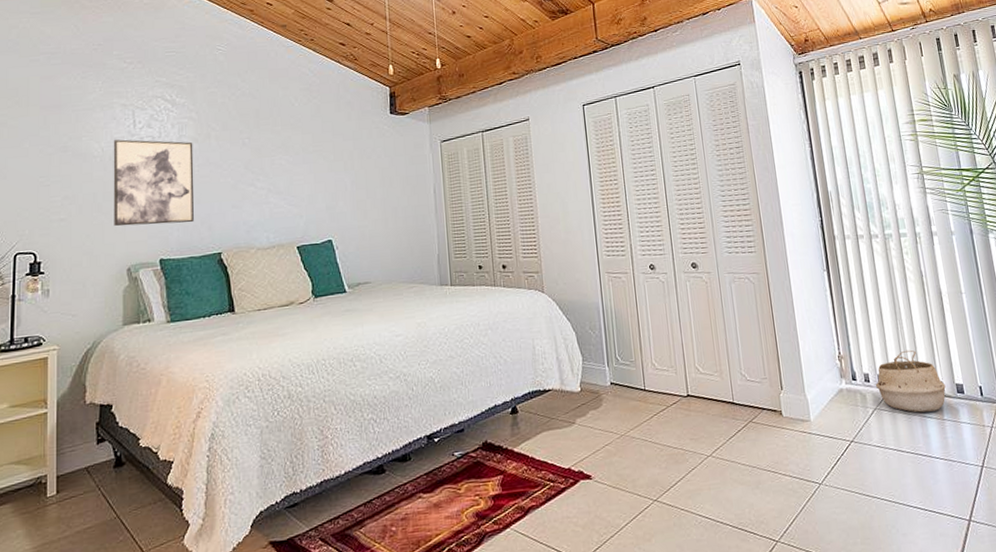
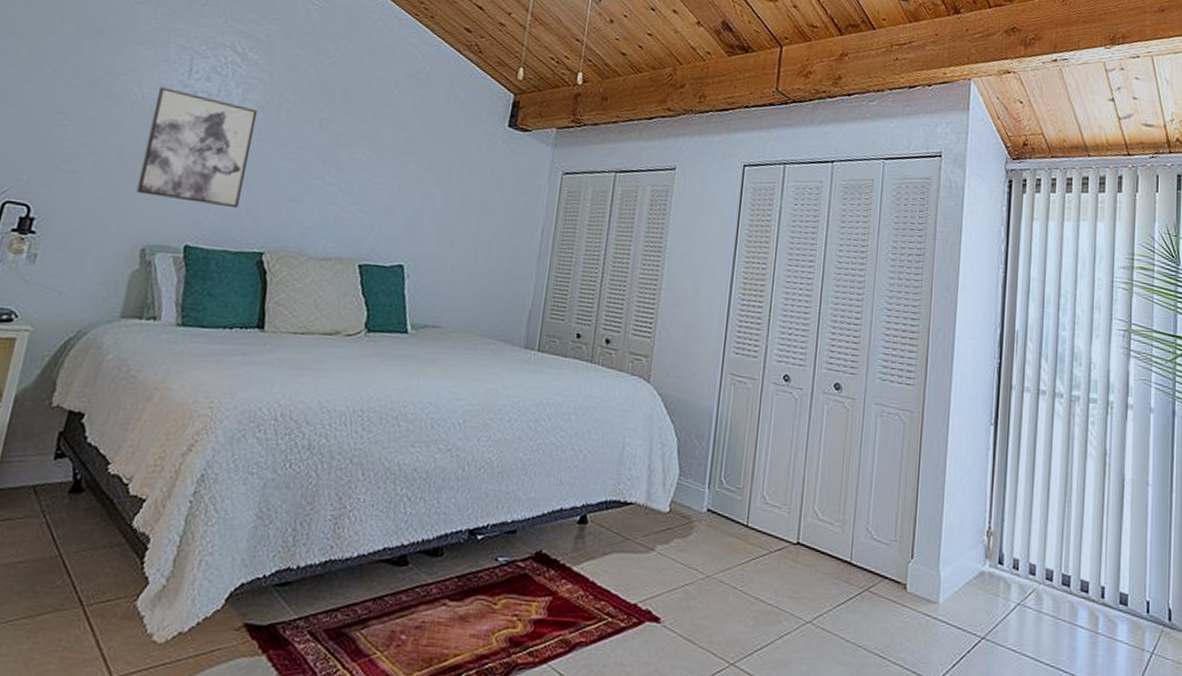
woven basket: present [875,349,946,413] -> none [1024,539,1107,621]

